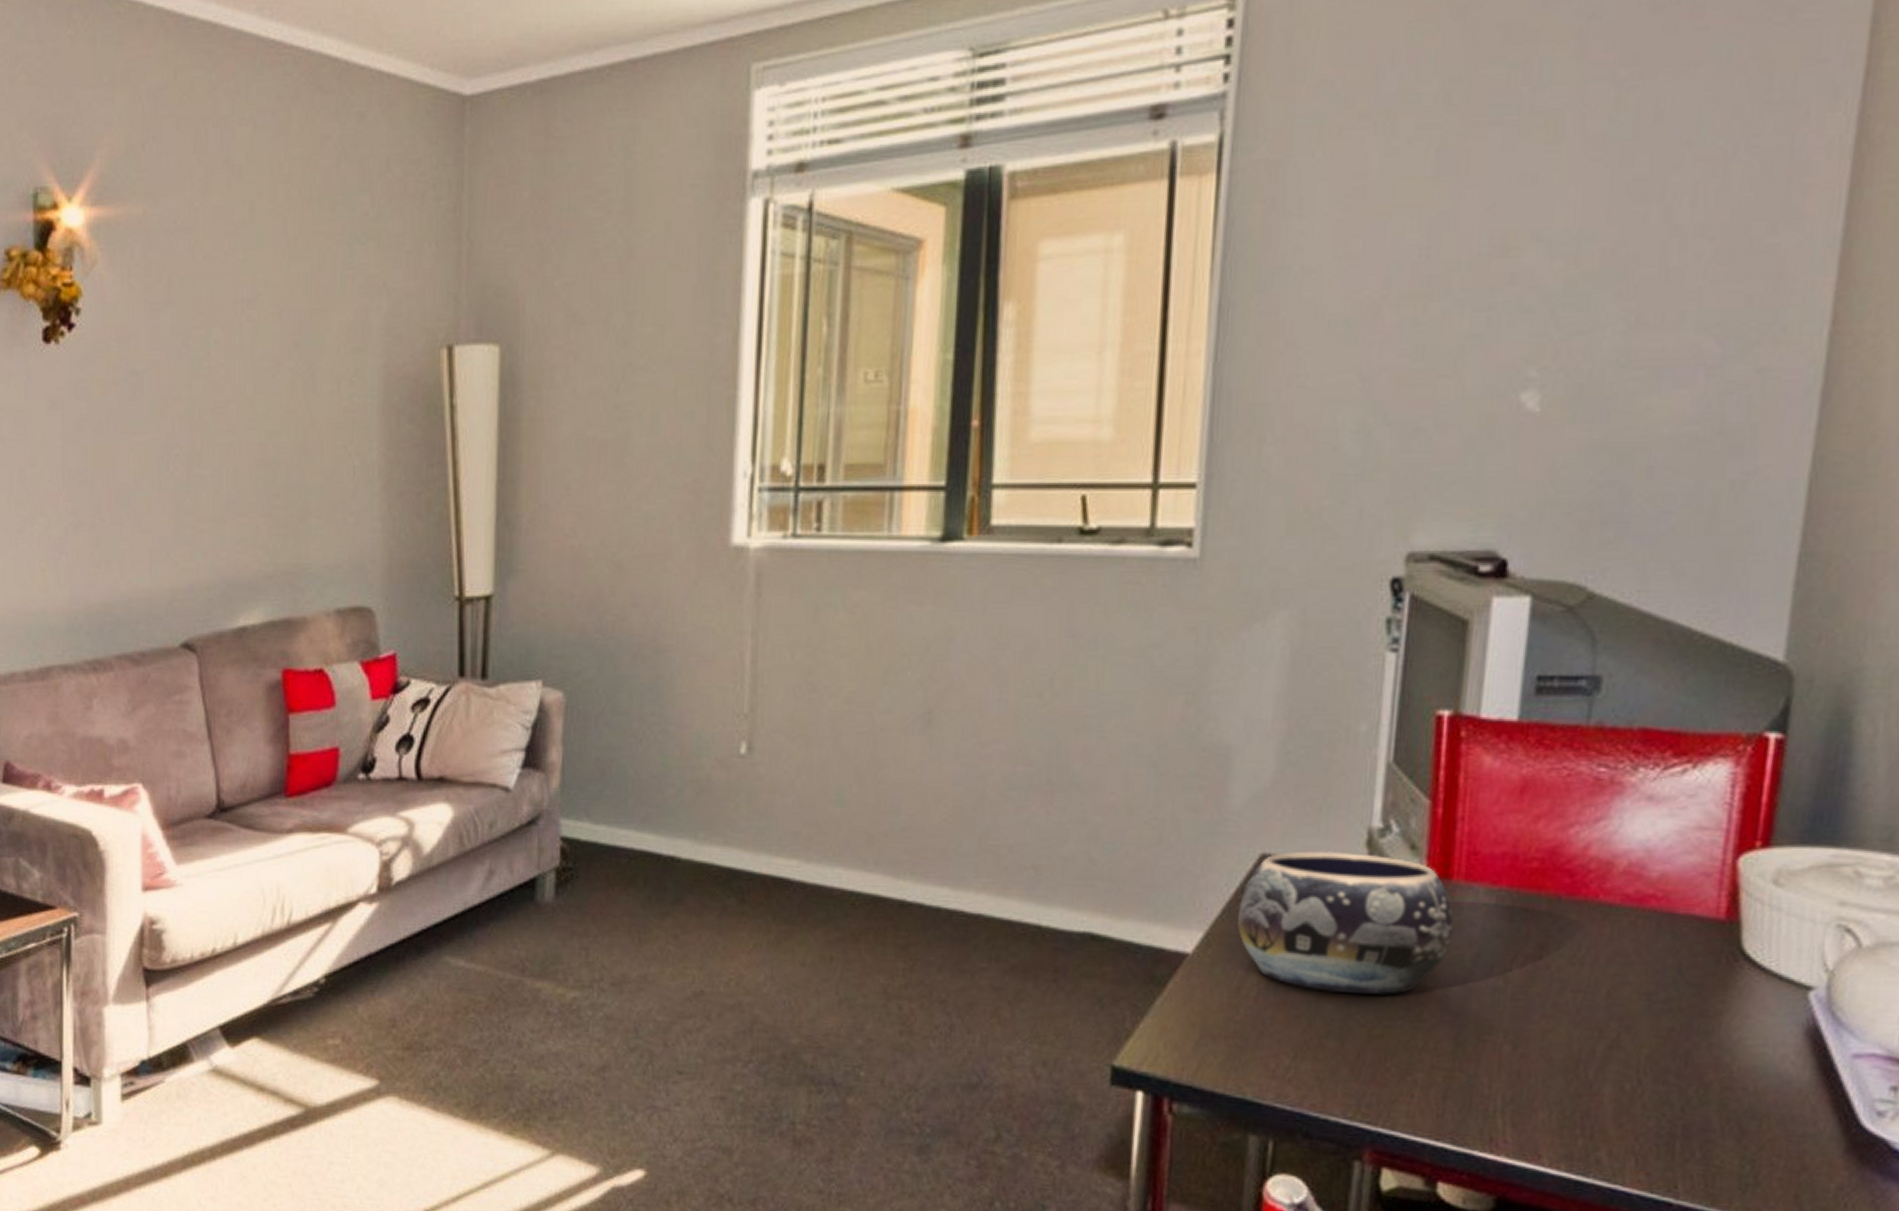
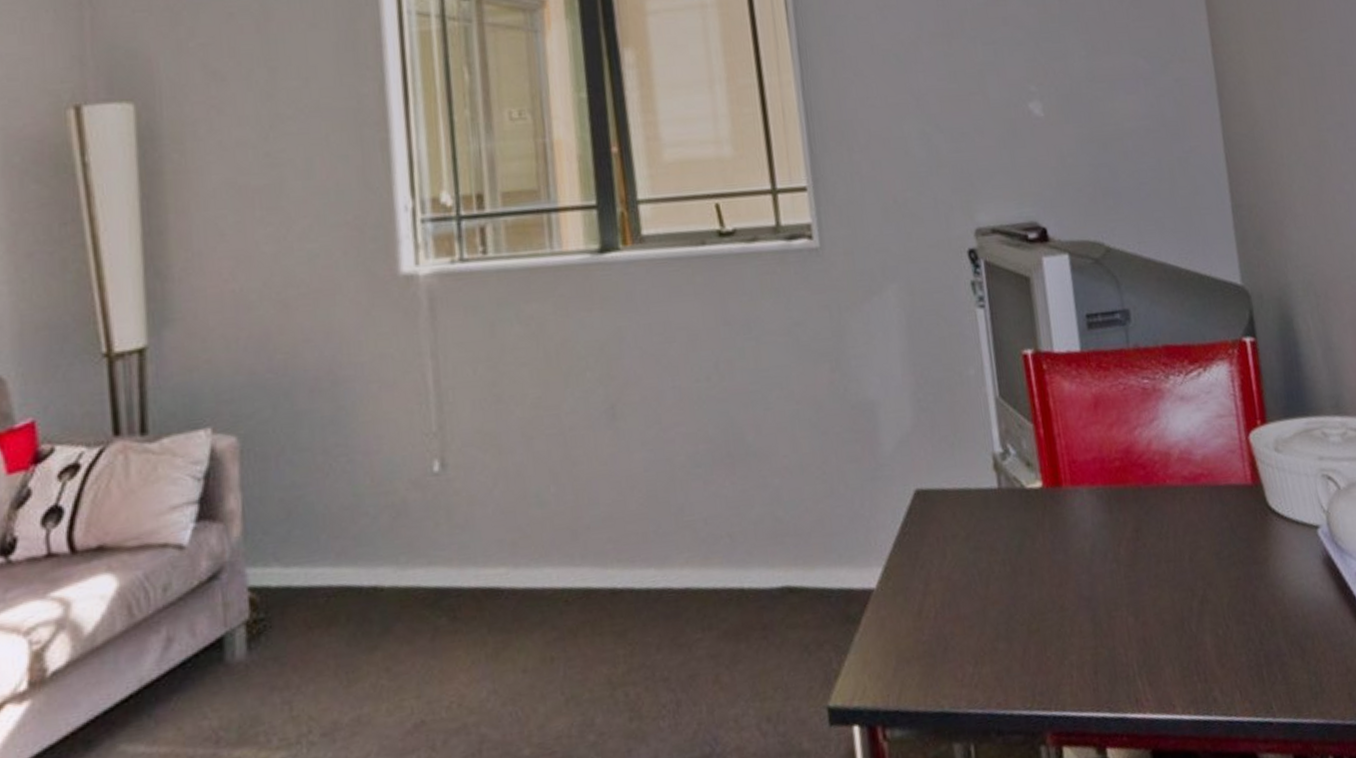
decorative bowl: present [1237,850,1454,995] -> none [906,475,1073,601]

